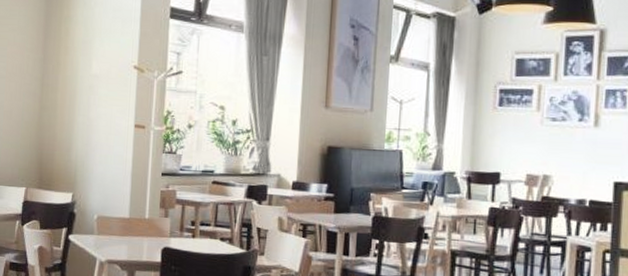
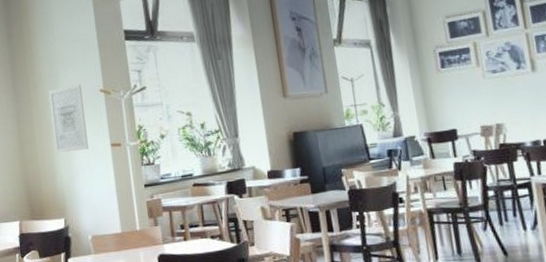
wall art: none [75,56,115,127] -> present [48,84,88,154]

